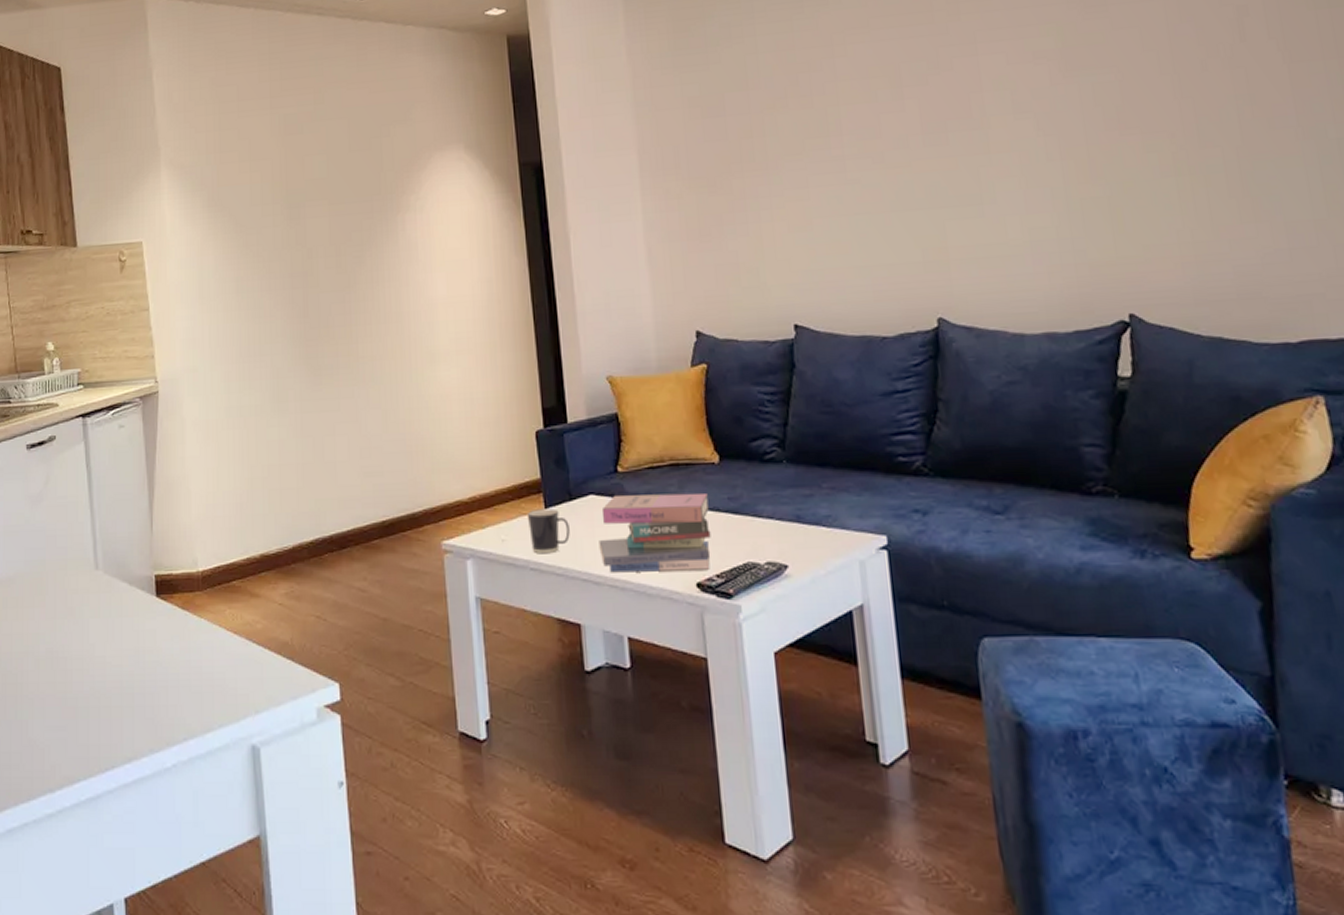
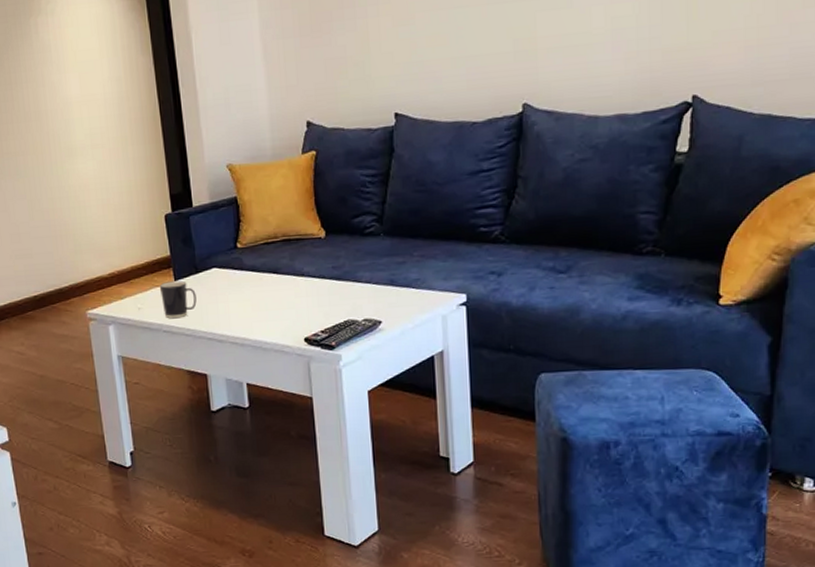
books: present [599,493,711,573] -> none [221,263,317,332]

